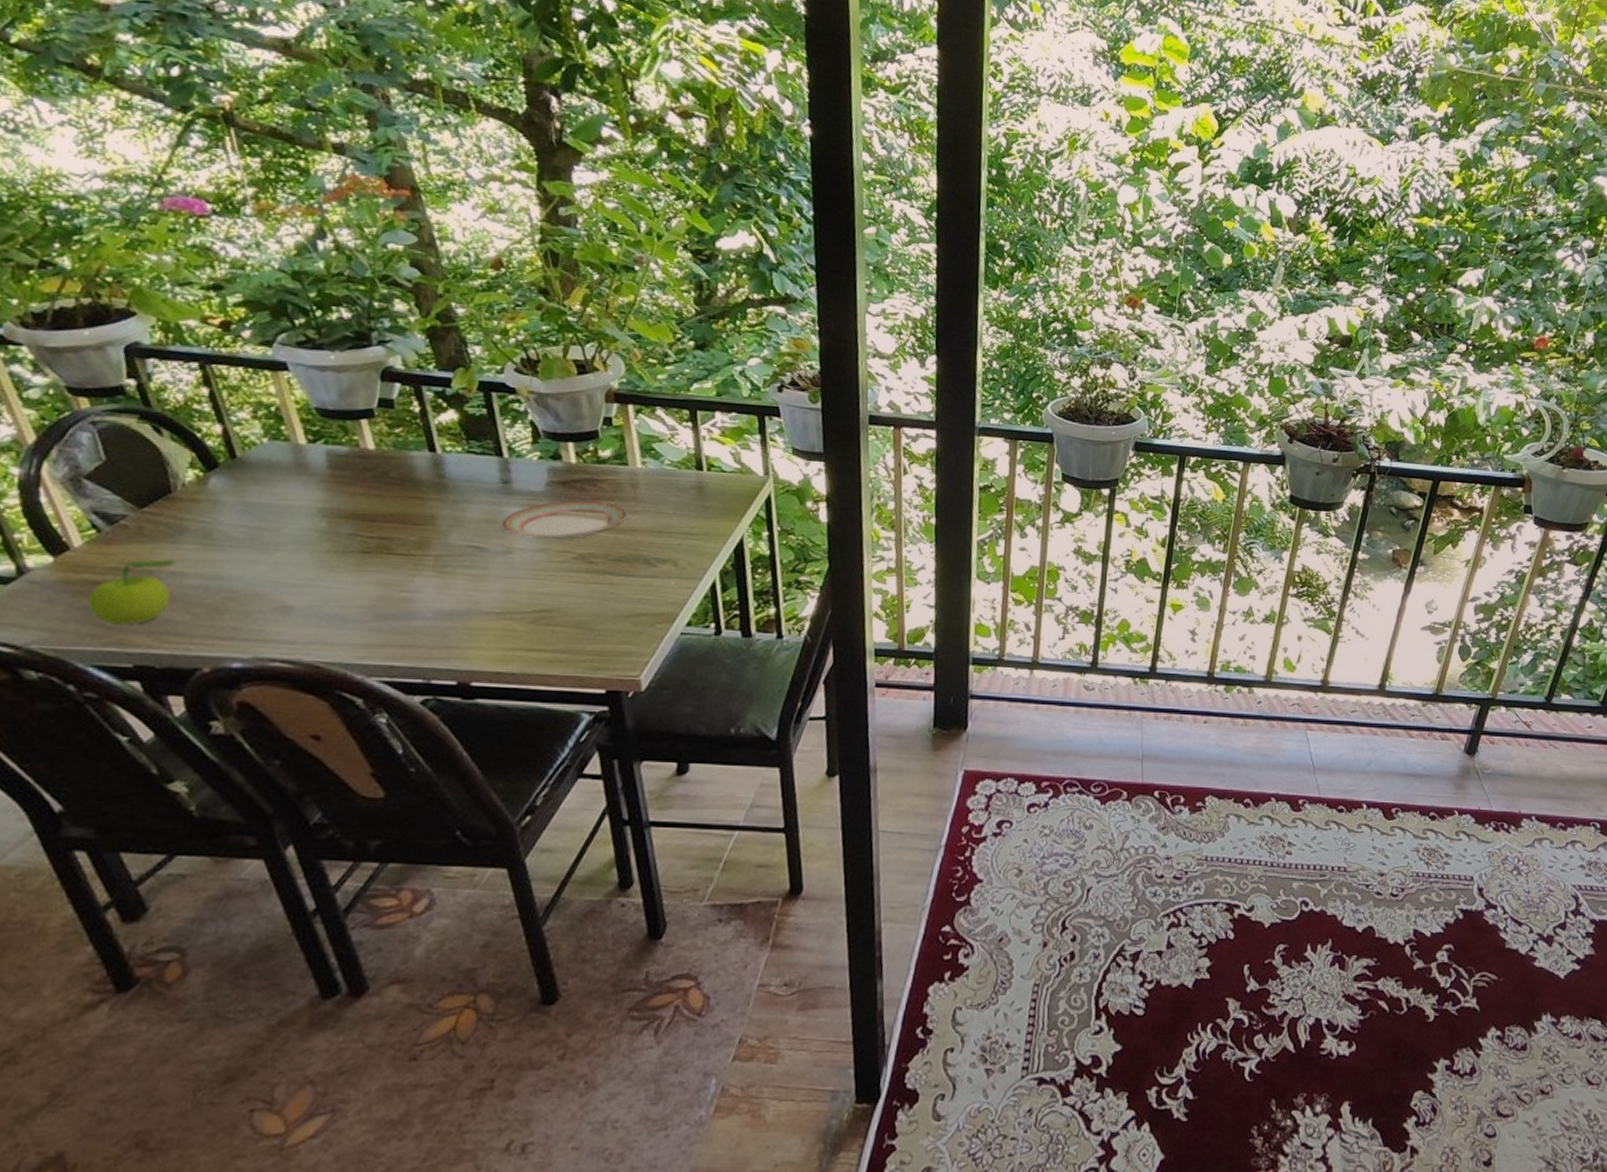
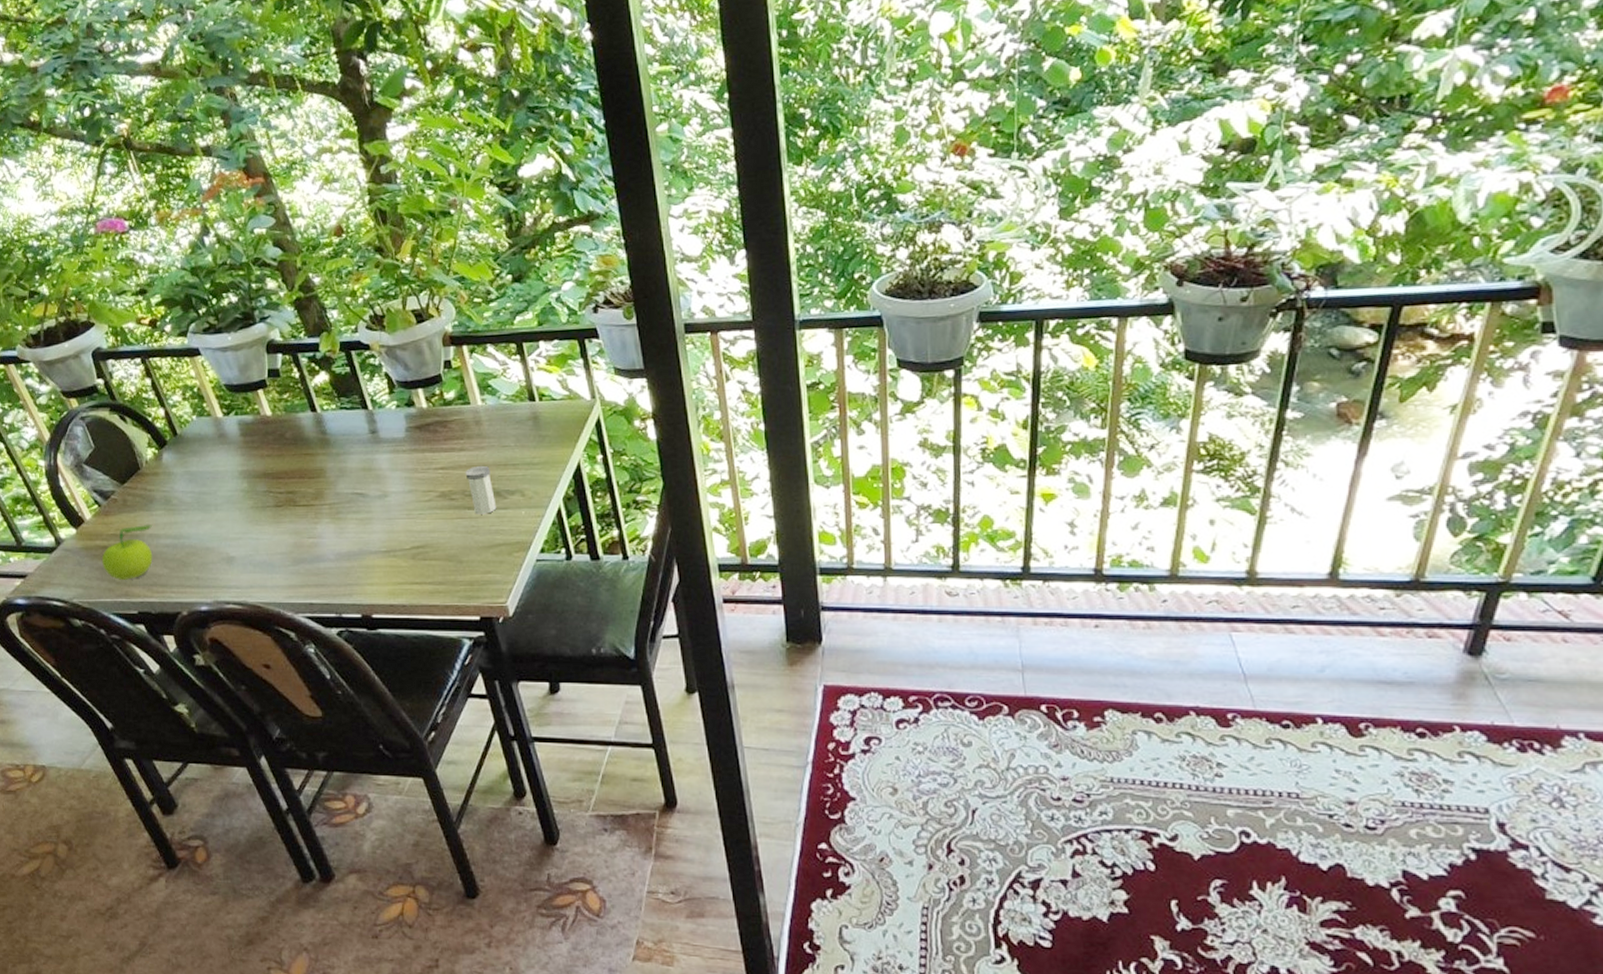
plate: present [501,500,628,541] -> none [375,441,476,482]
salt shaker: none [611,529,643,581] -> present [465,465,497,514]

